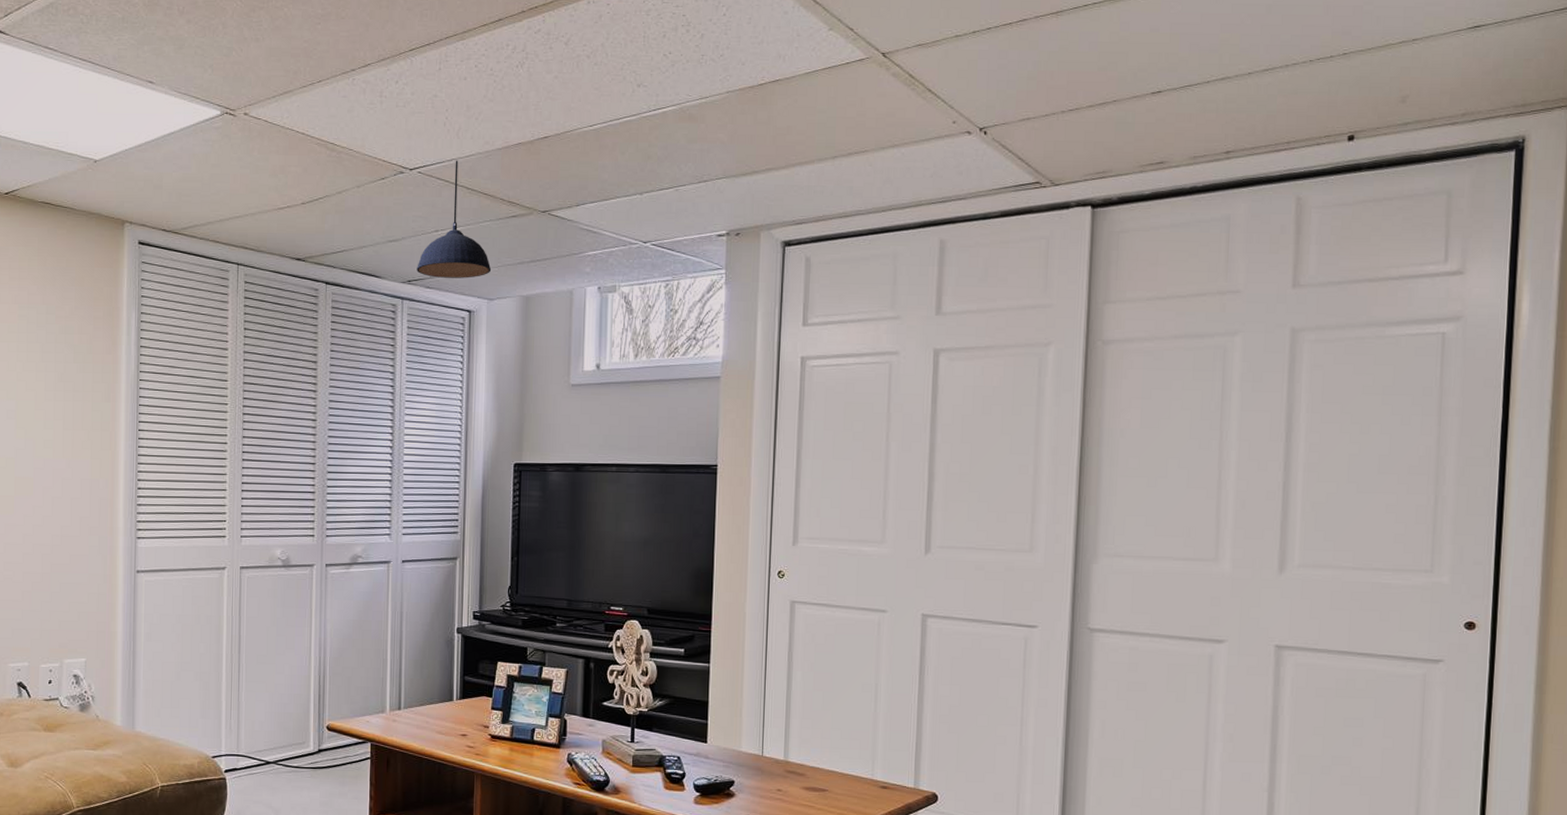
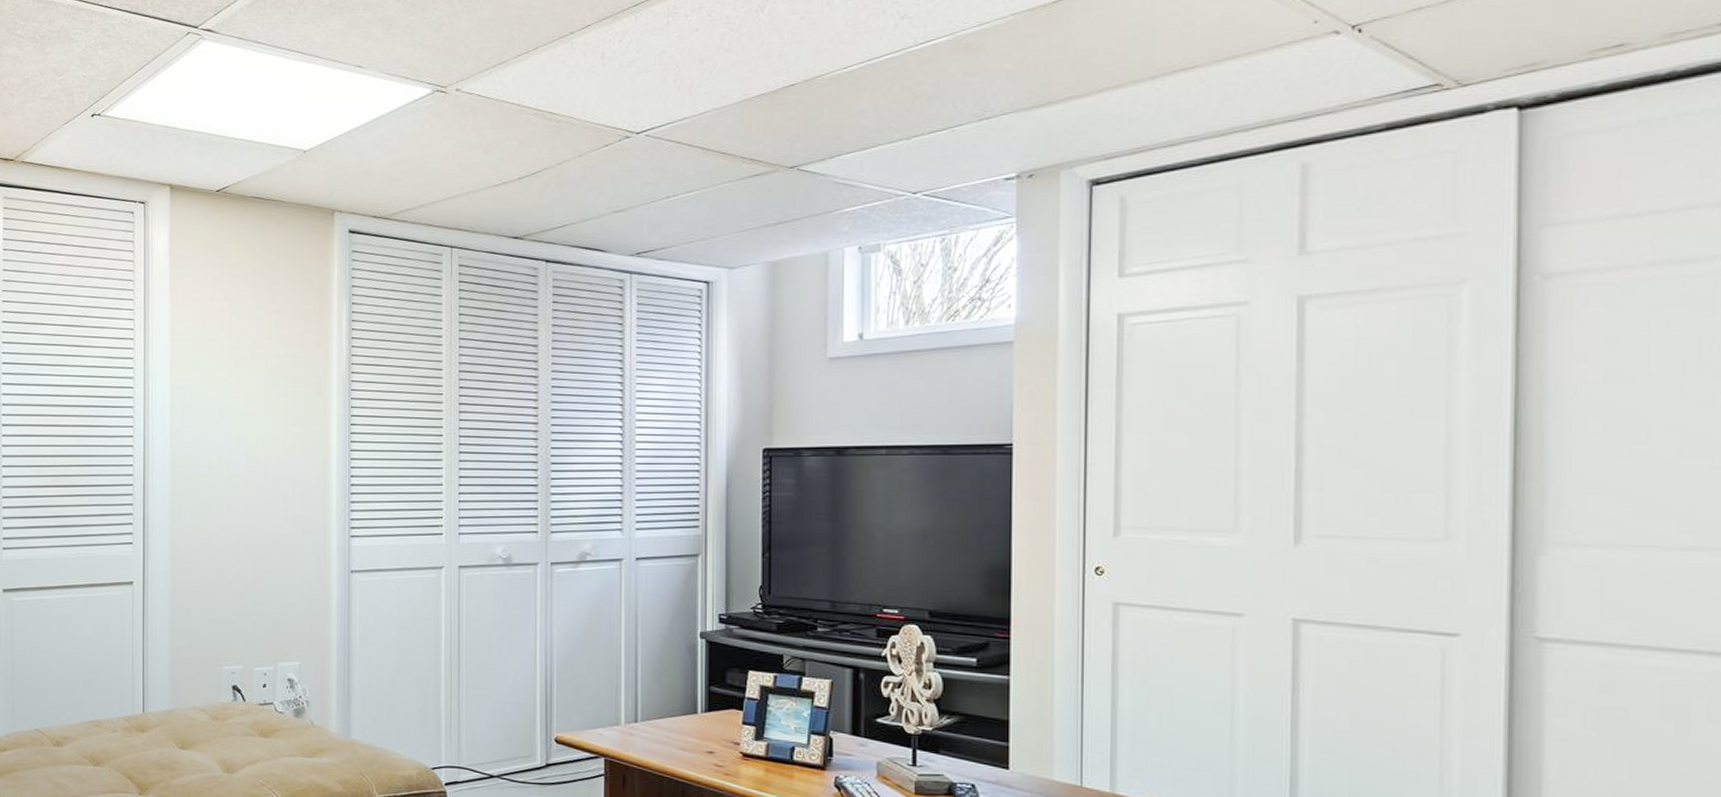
pendant light: present [417,160,492,278] -> none [646,118,732,248]

